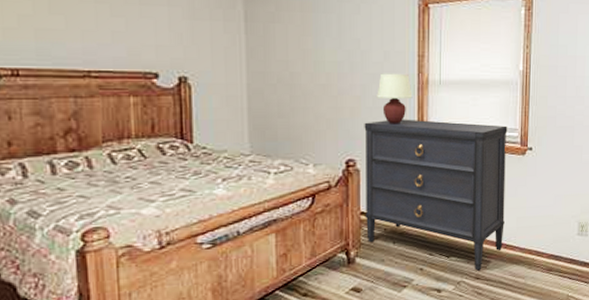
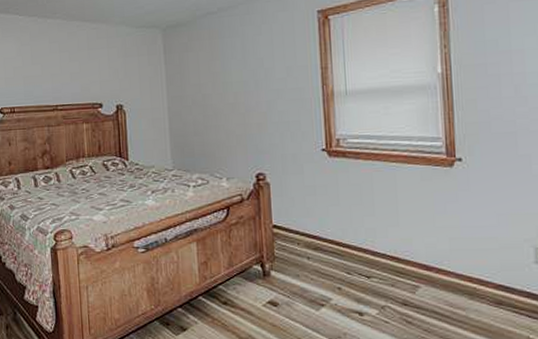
dresser: present [364,119,508,271] -> none [271,131,434,296]
table lamp: present [377,73,413,124] -> none [282,86,318,138]

